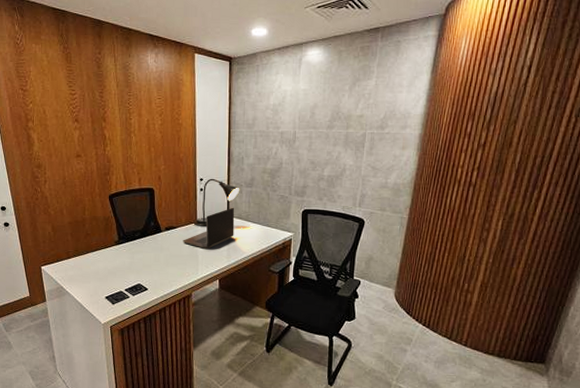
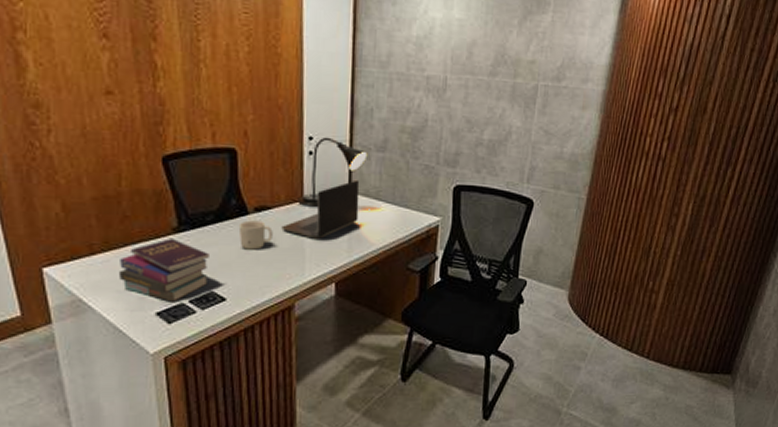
books: none [83,248,137,290] -> present [118,239,209,302]
mug: none [155,236,177,256] -> present [238,220,273,250]

